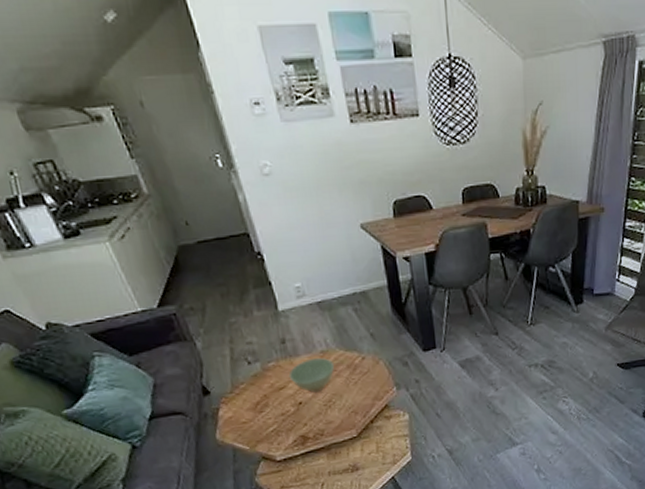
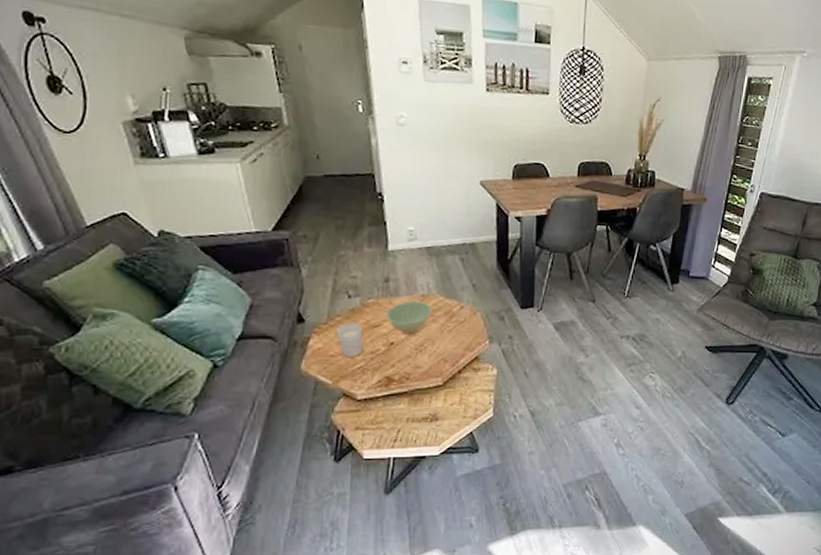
candle holder: none [243,388,275,423] -> present [336,323,365,358]

